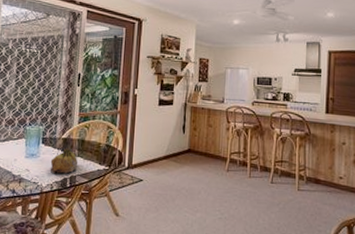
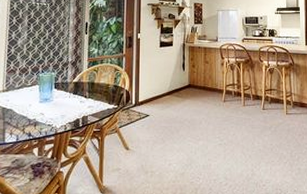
fruit: present [49,148,78,174] -> none [63,91,89,115]

